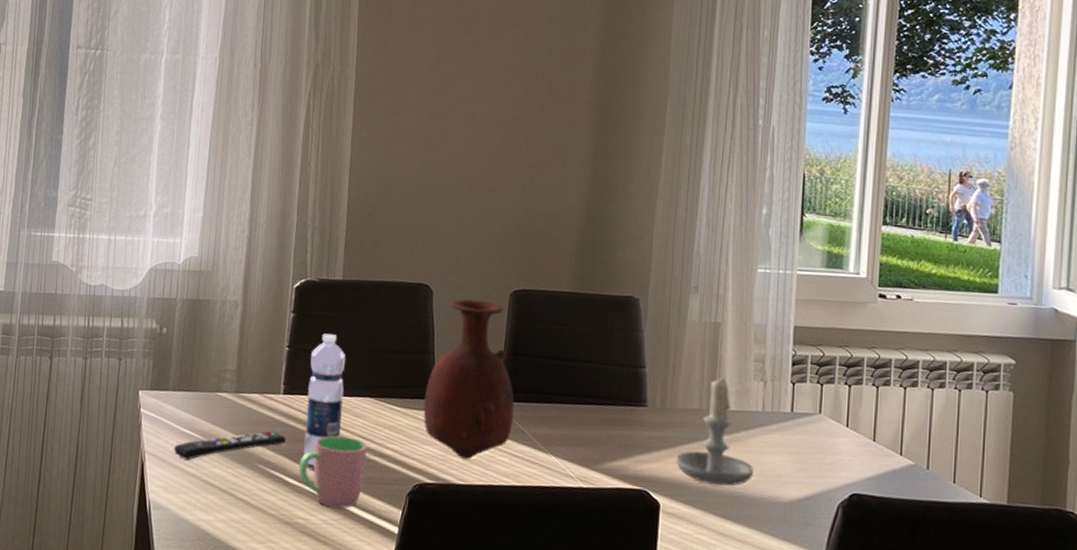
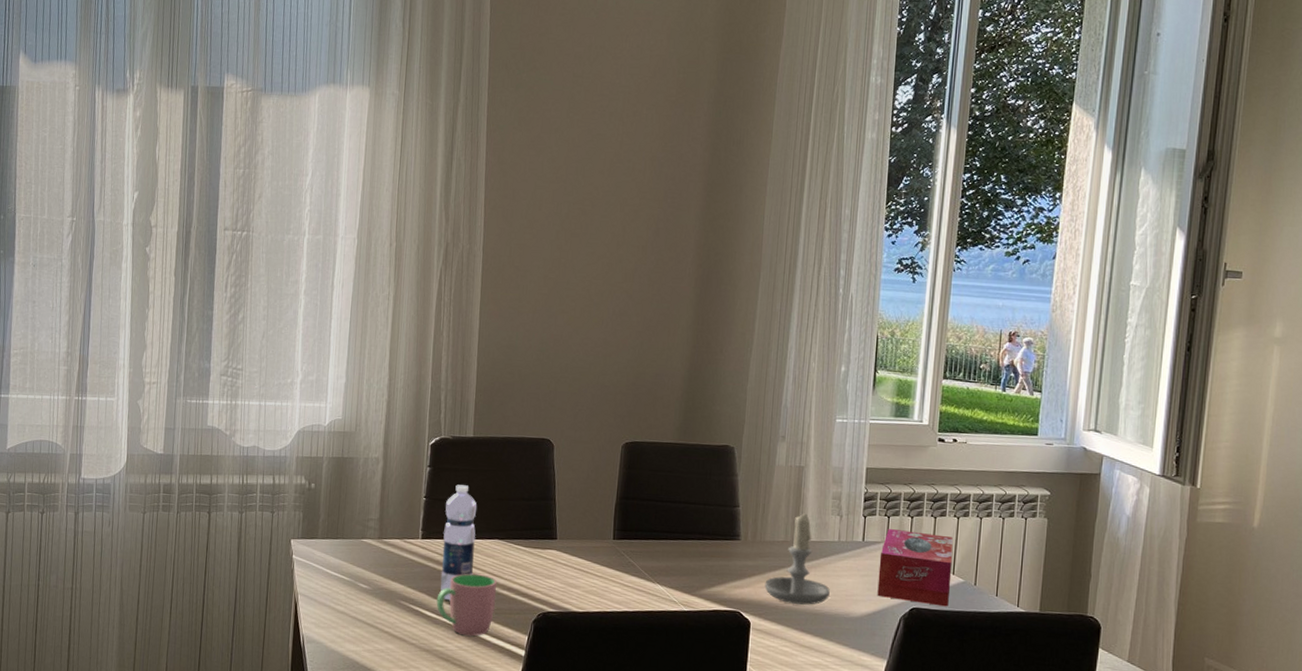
remote control: present [174,430,287,461] -> none [324,571,425,600]
vase: present [423,299,514,459] -> none [546,451,626,590]
tissue box: none [810,397,900,494] -> present [877,528,953,607]

